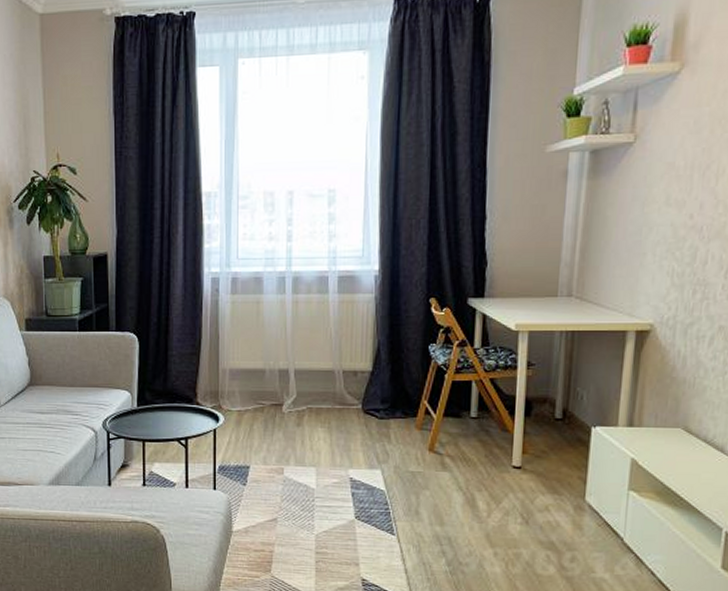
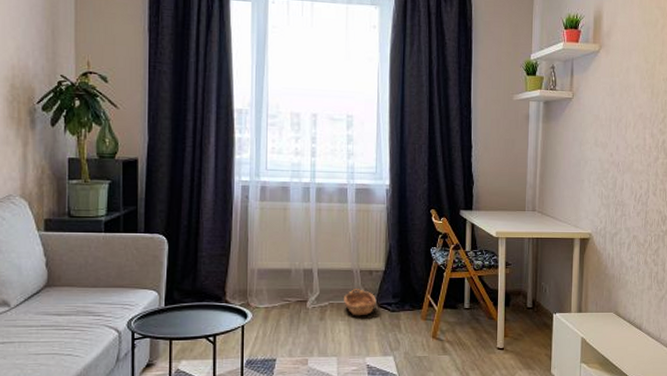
basket: none [324,392,362,423] -> present [344,289,377,316]

